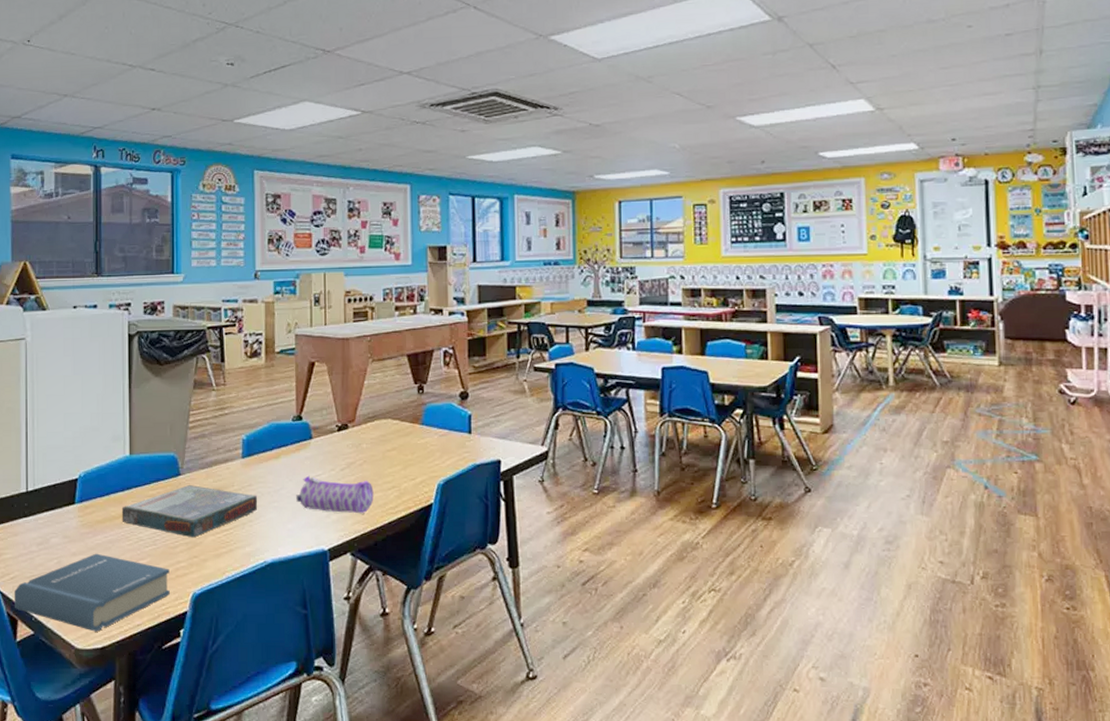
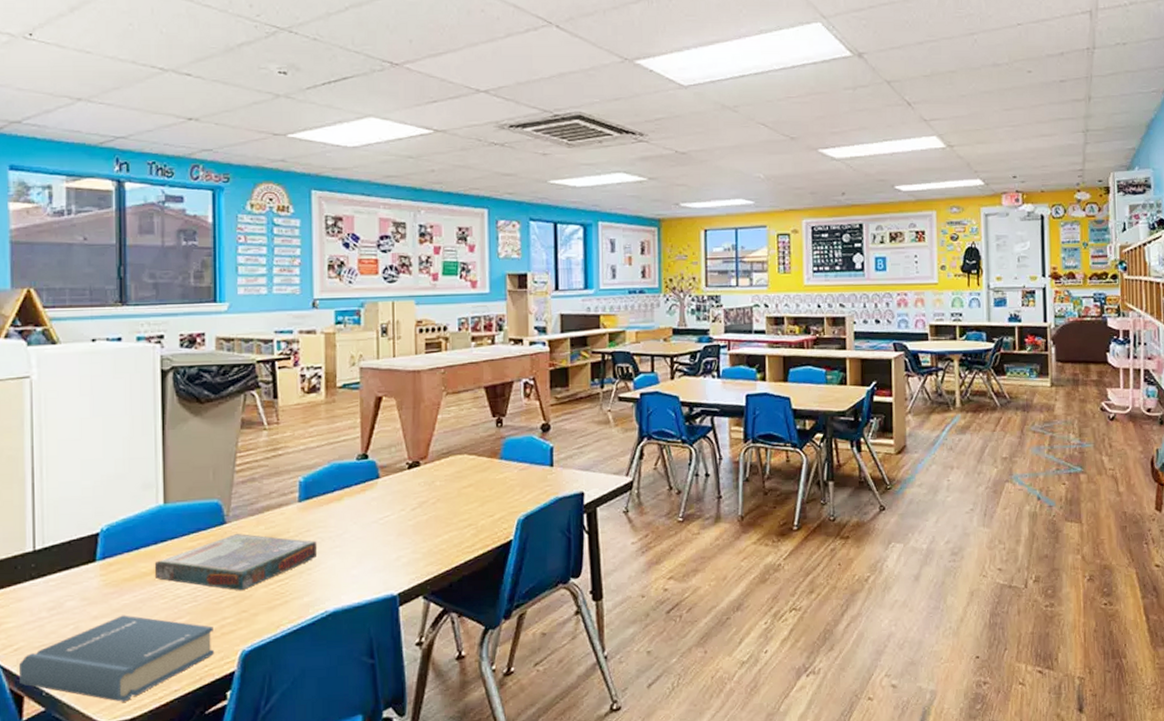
pencil case: present [296,475,374,514] -> none [361,517,448,555]

